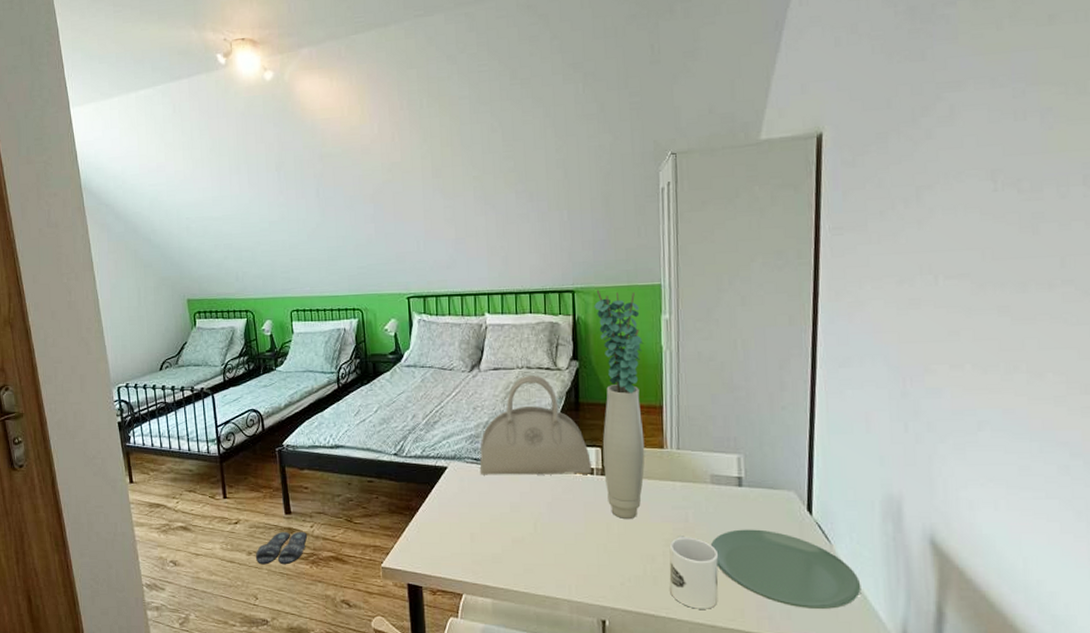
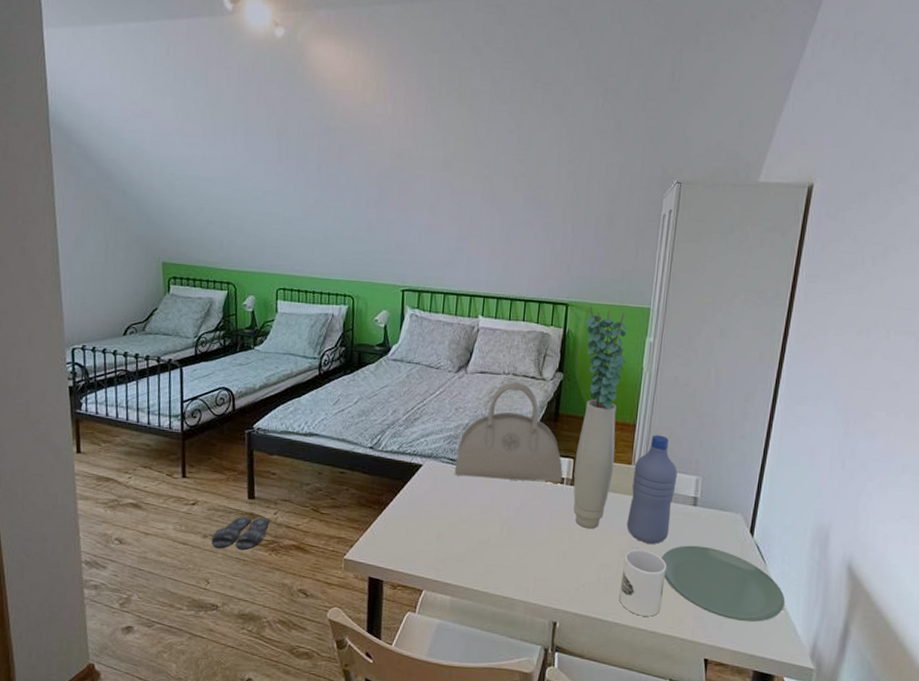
water bottle: none [667,414,716,530] -> present [626,435,678,544]

